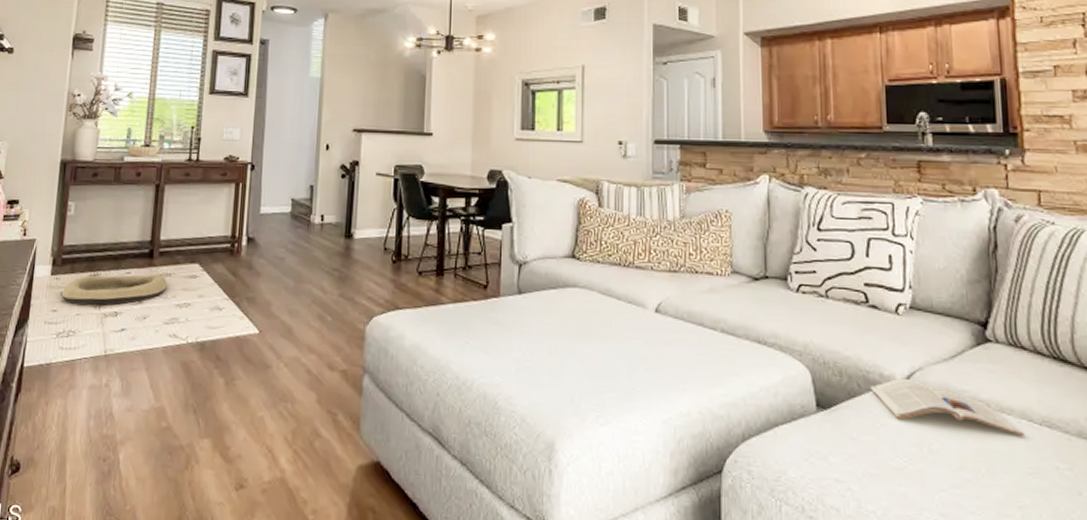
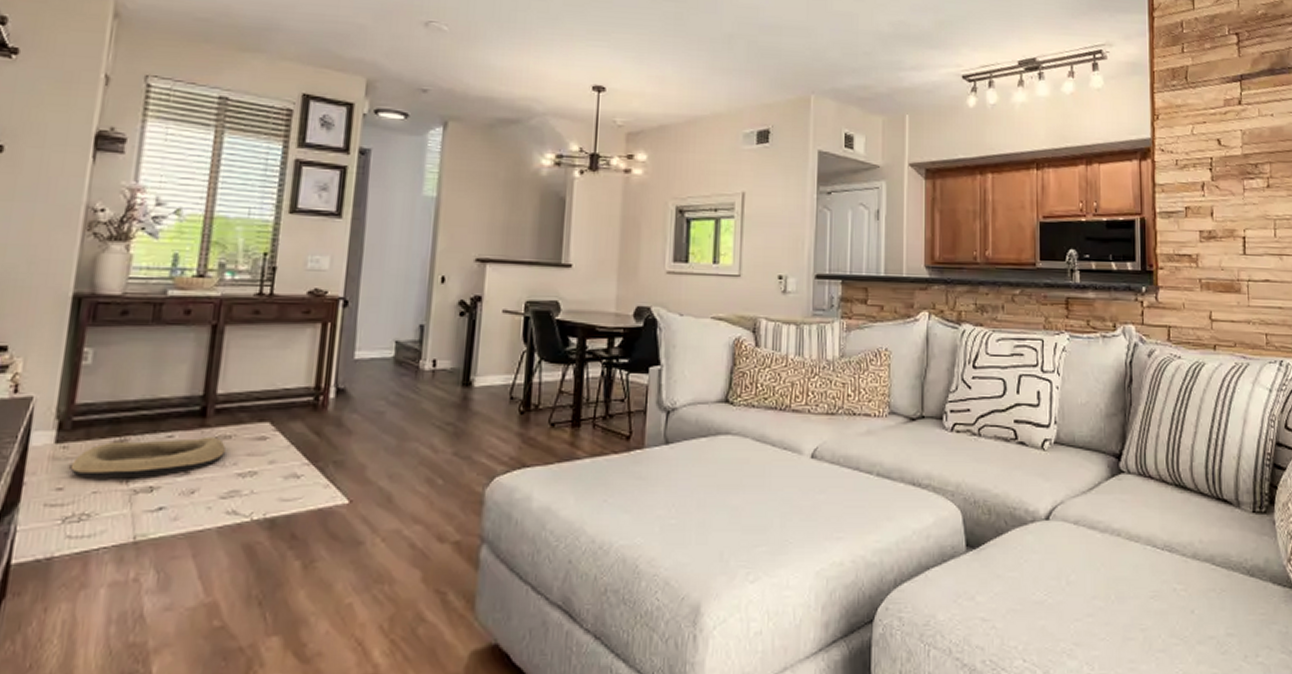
magazine: present [870,378,1024,437] -> none [1016,512,1148,562]

